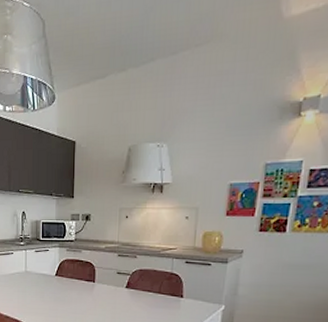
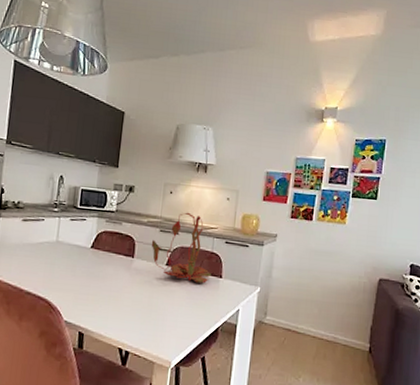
plant: none [110,235,172,304] -> present [151,212,211,283]

